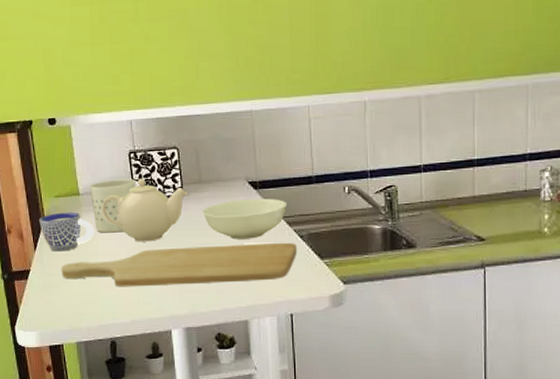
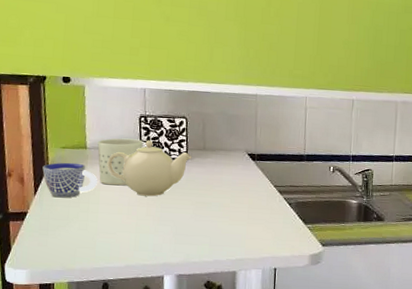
chopping board: present [61,242,298,287] -> none [59,203,286,239]
bowl: present [202,198,288,240] -> none [203,168,280,202]

